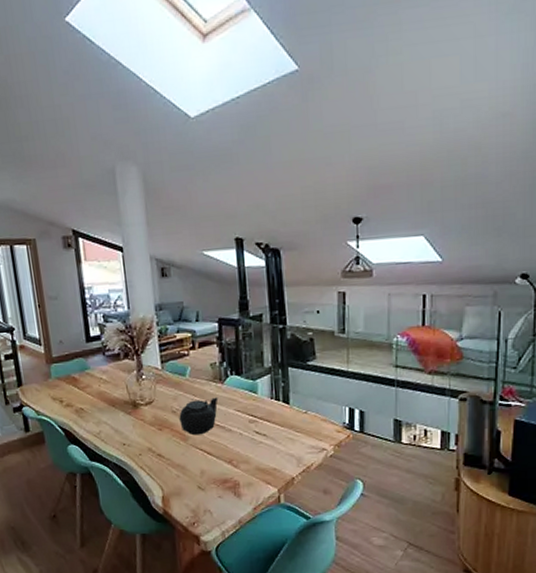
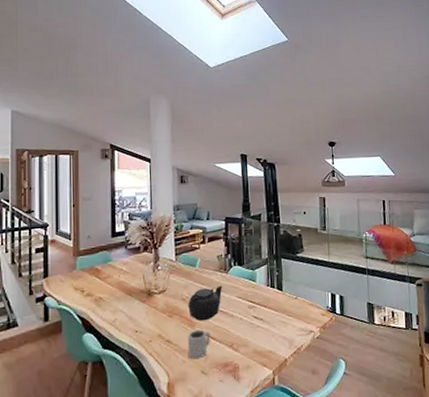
cup: none [180,444,207,475] -> present [187,329,210,360]

